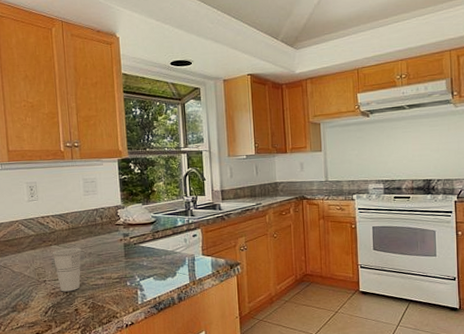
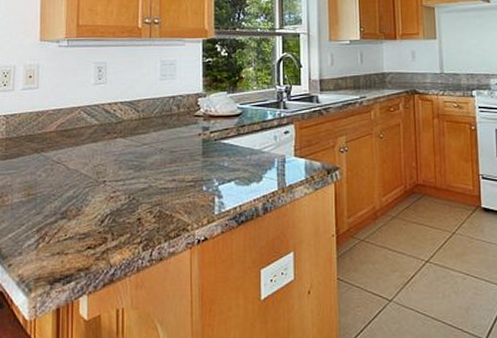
cup: present [51,248,82,292] -> none [115,142,153,196]

